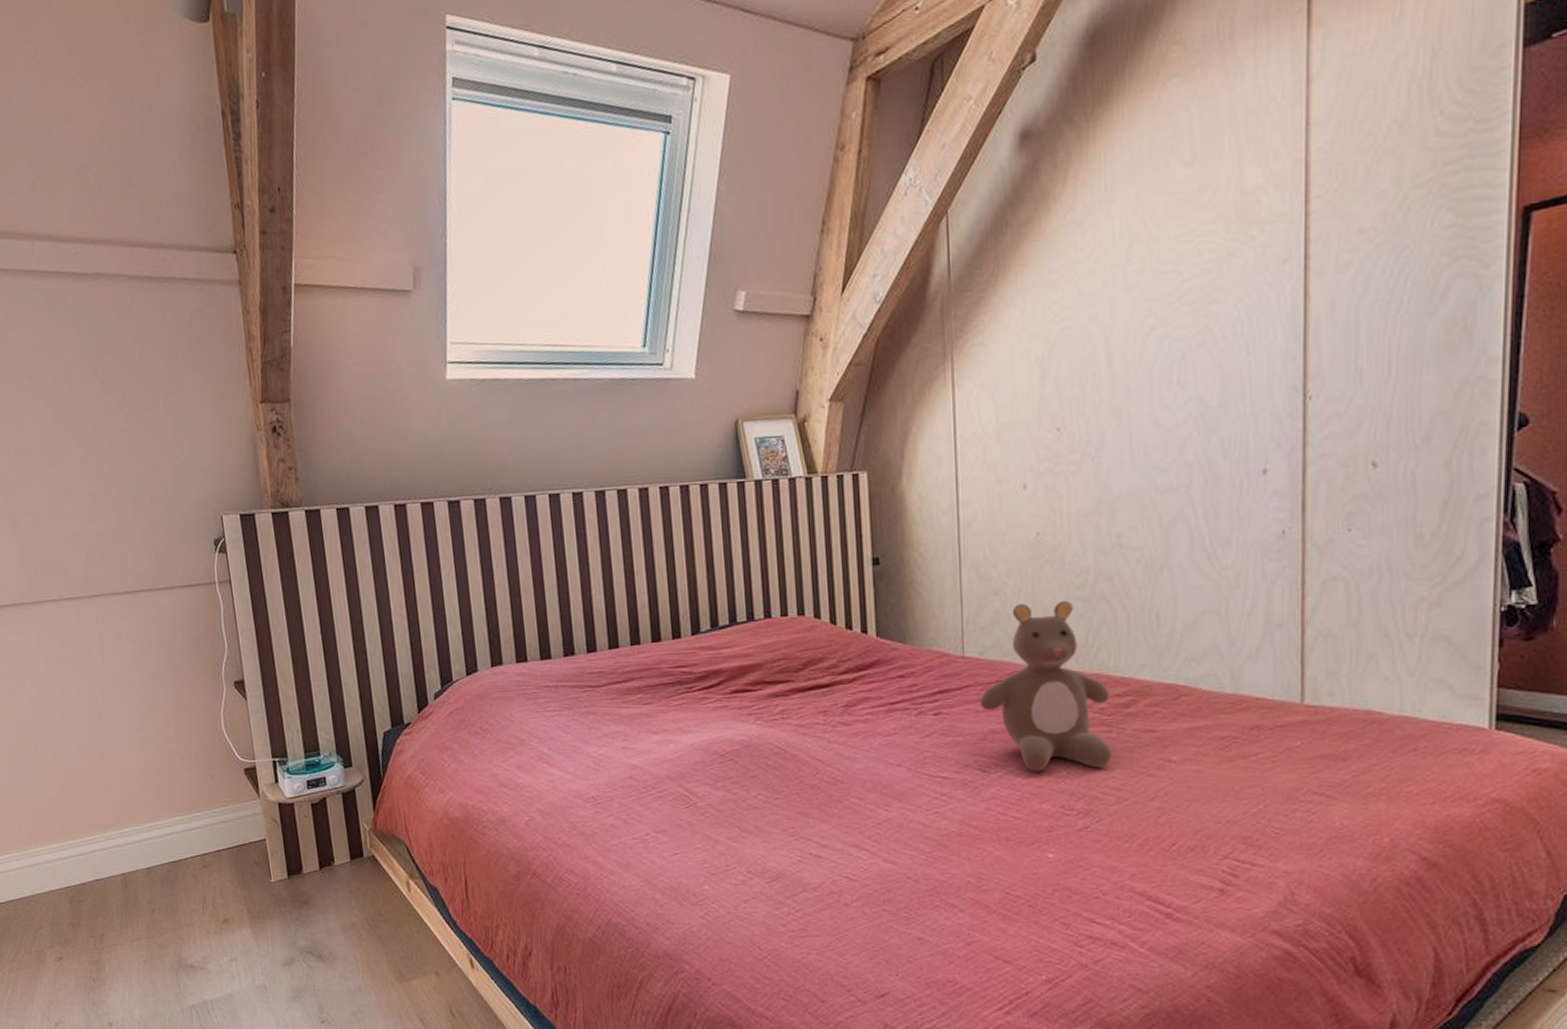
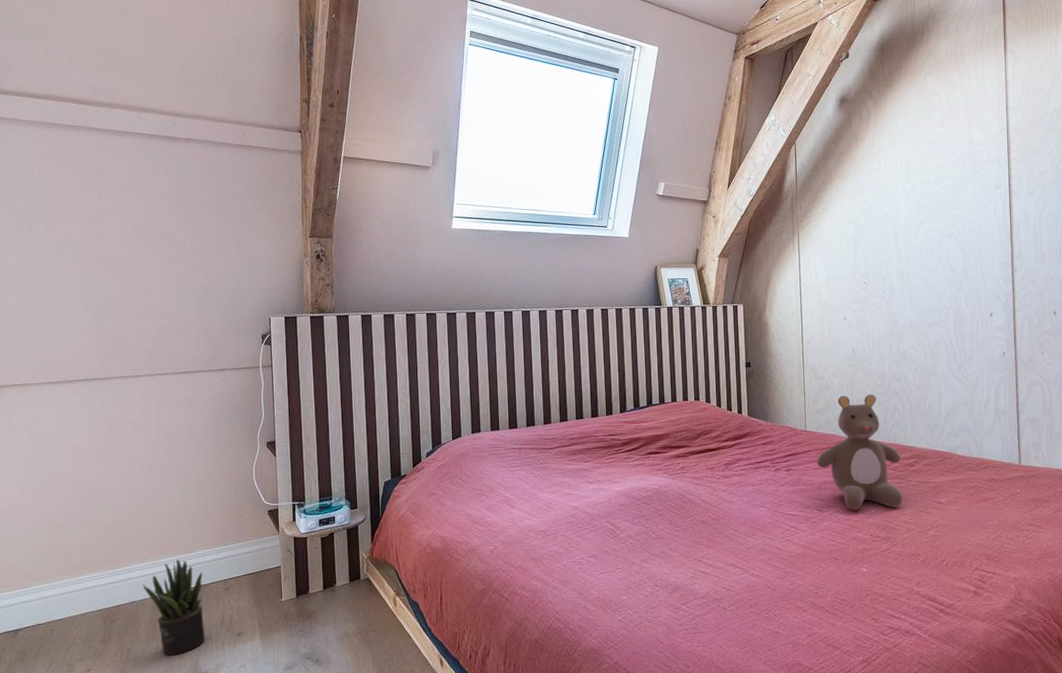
potted plant: none [108,827,187,945] -> present [143,558,206,656]

